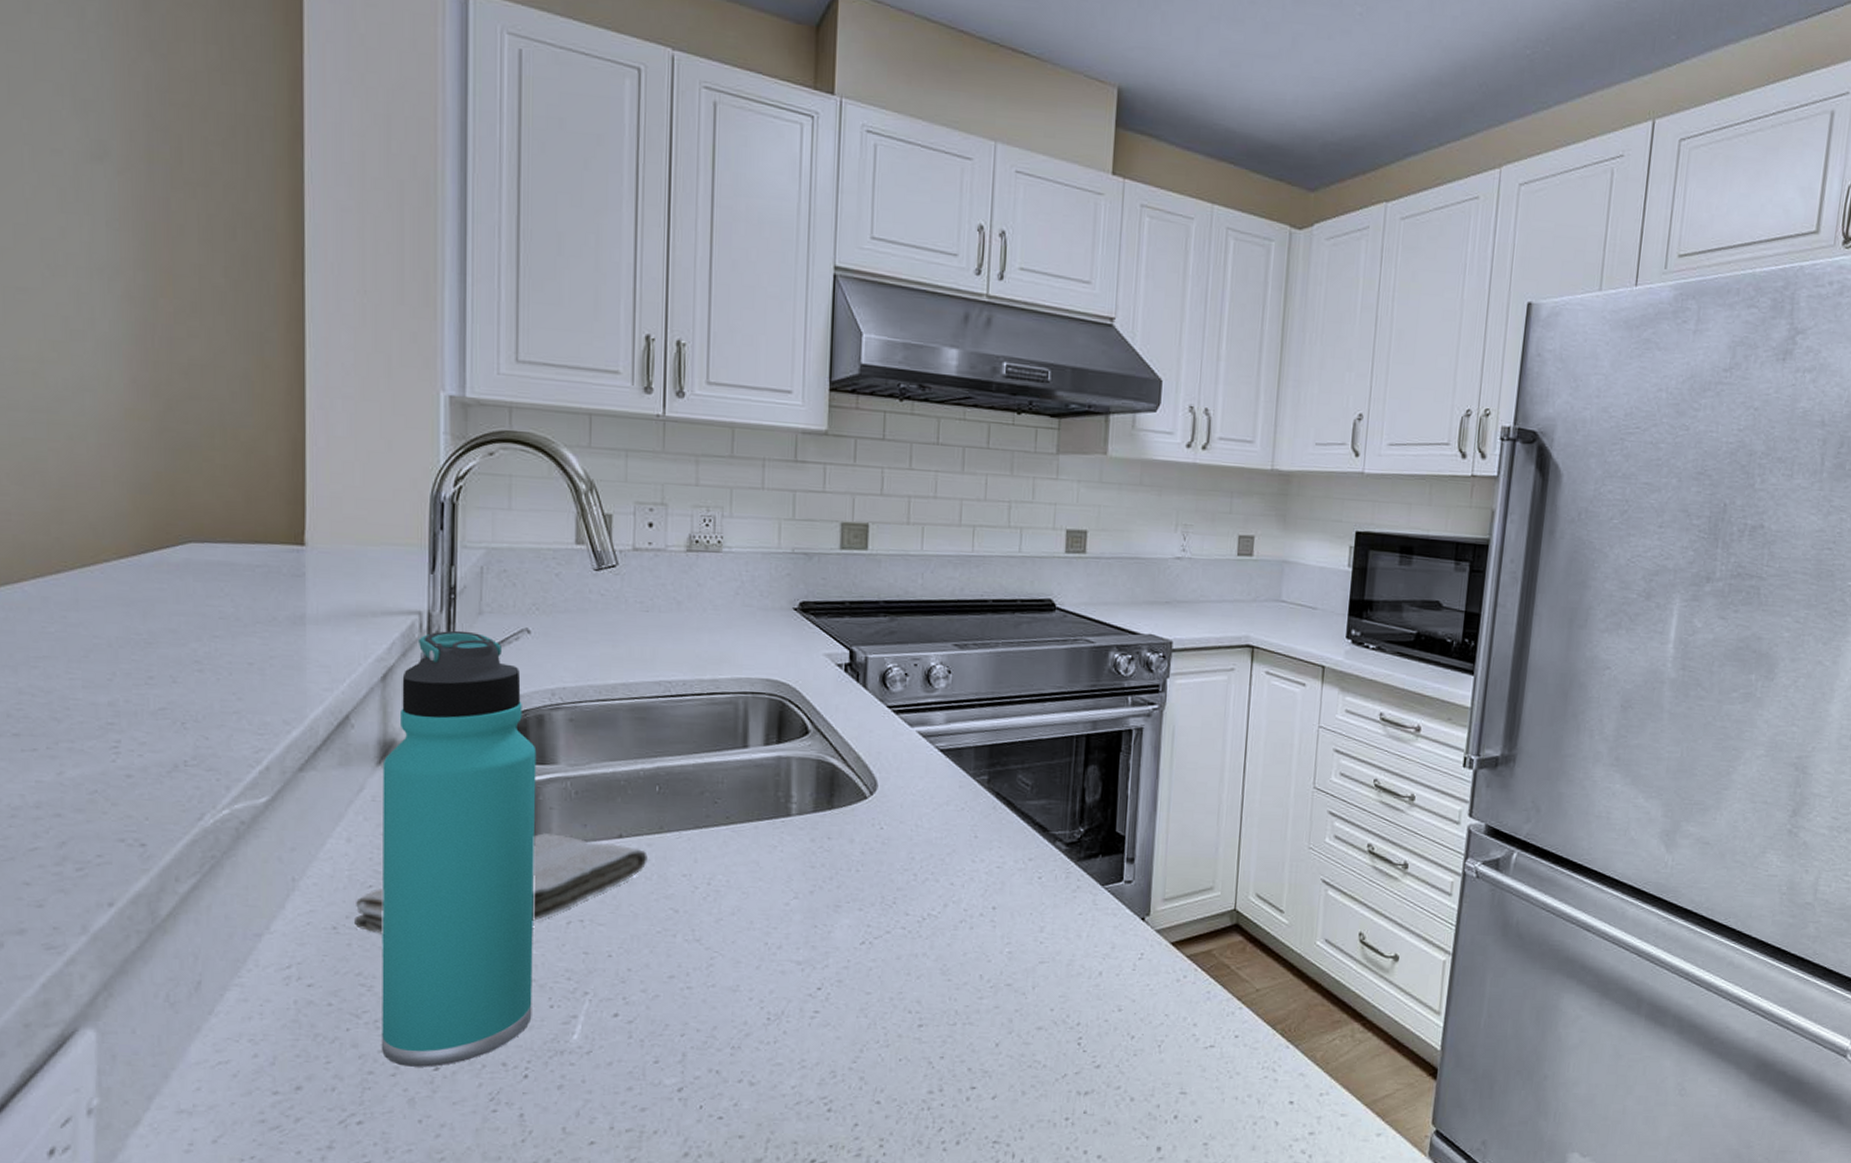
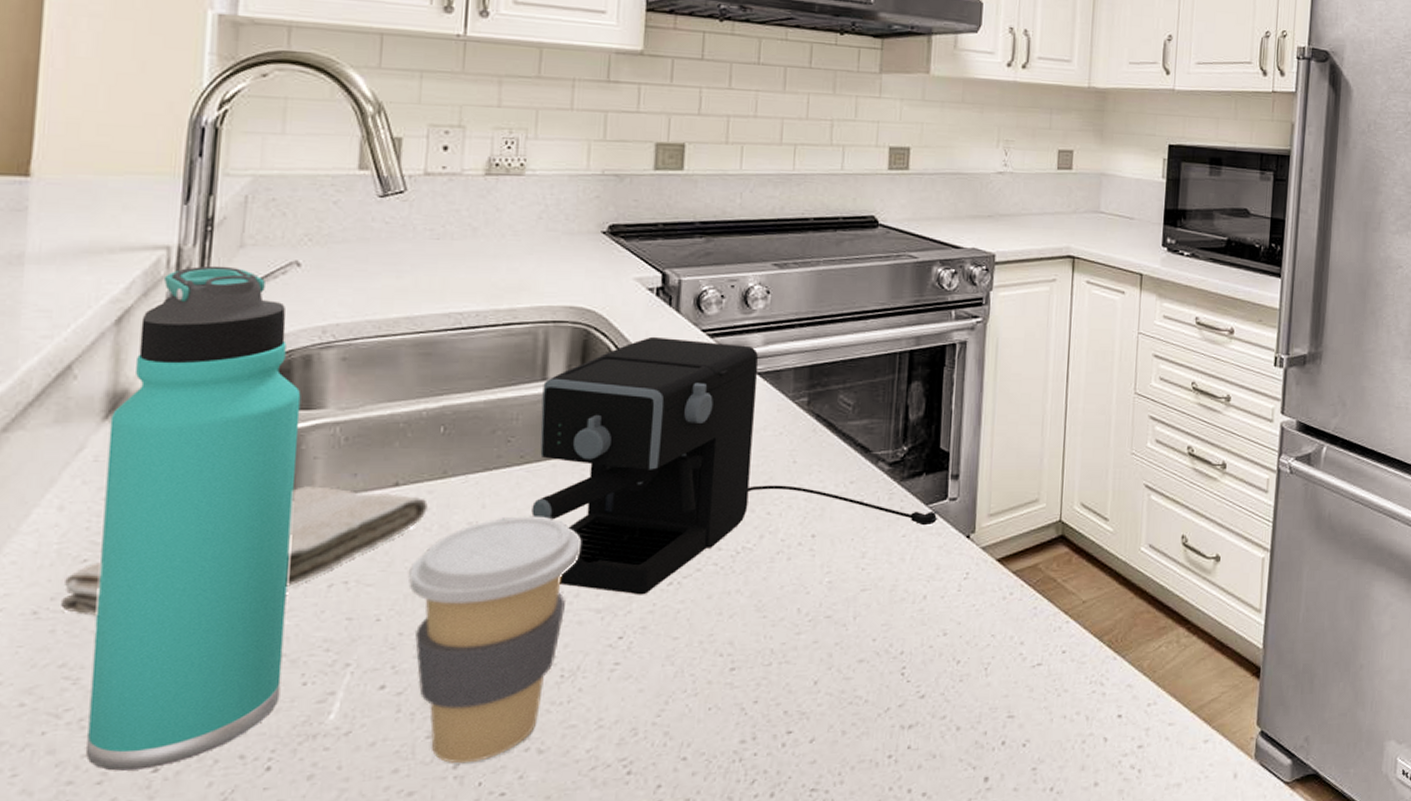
coffee cup: none [633,871,781,1088] -> present [407,516,581,764]
coffee maker: none [738,710,1114,952] -> present [531,336,939,595]

